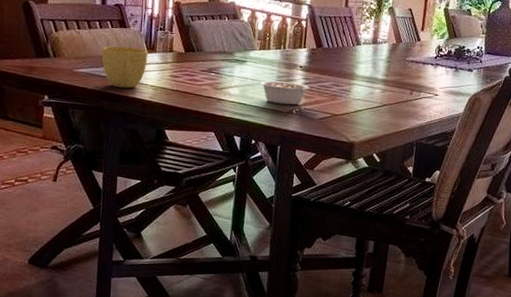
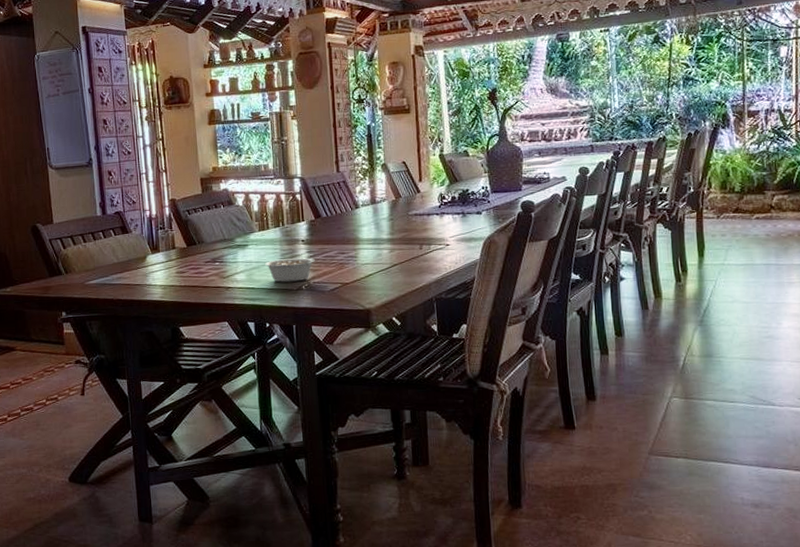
cup: present [101,46,148,89] -> none [108,251,153,293]

